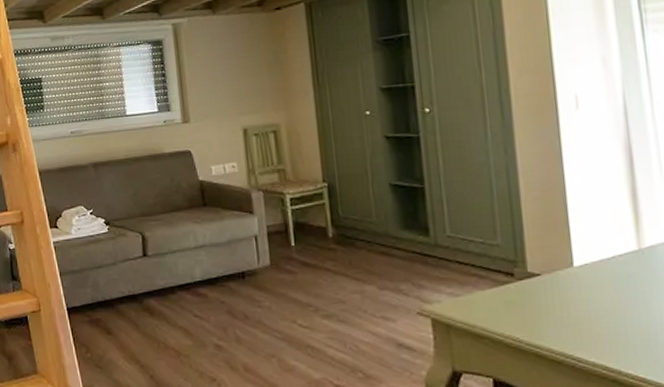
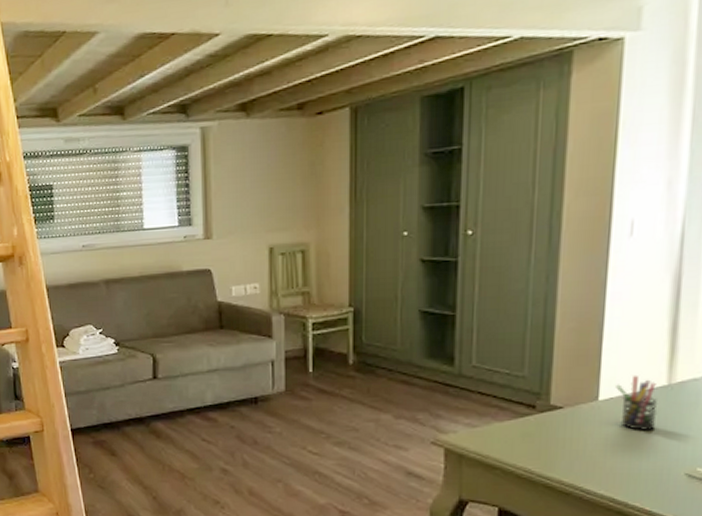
pen holder: none [588,240,634,297] -> present [616,375,657,432]

